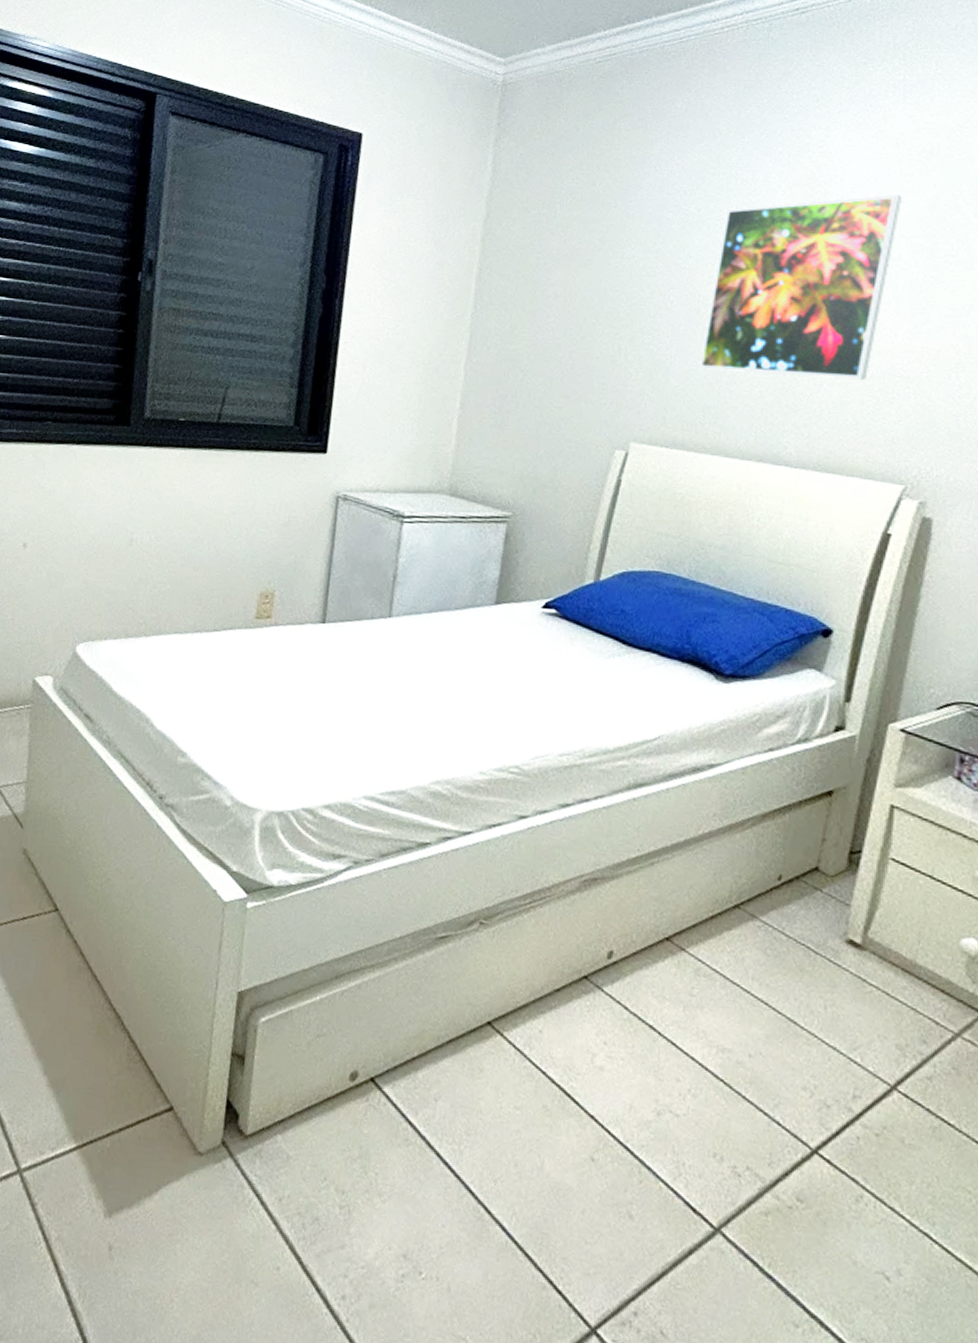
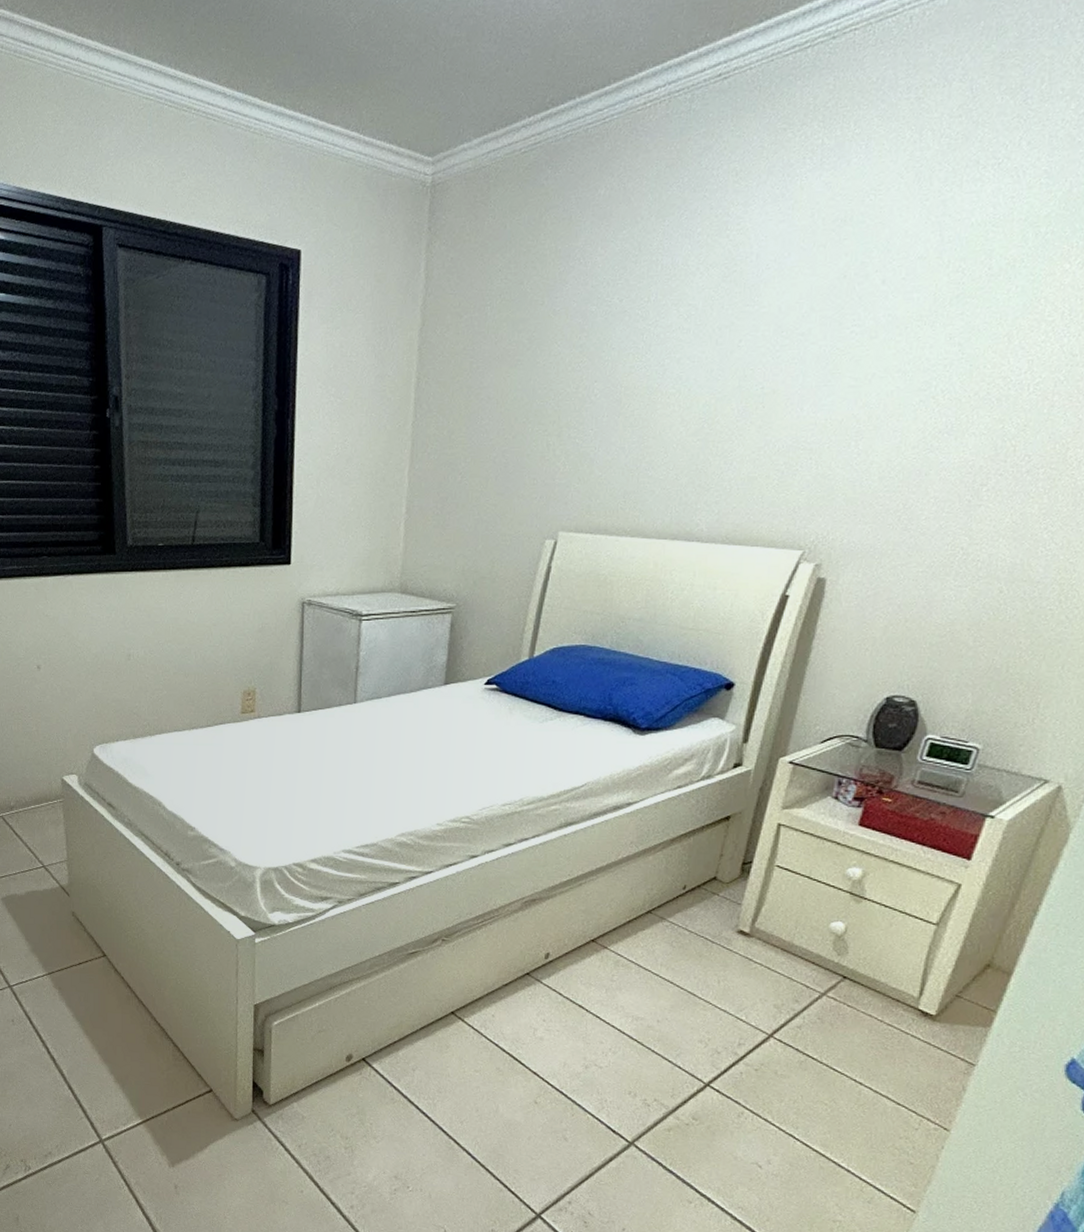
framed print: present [699,194,901,380] -> none [621,266,814,458]

